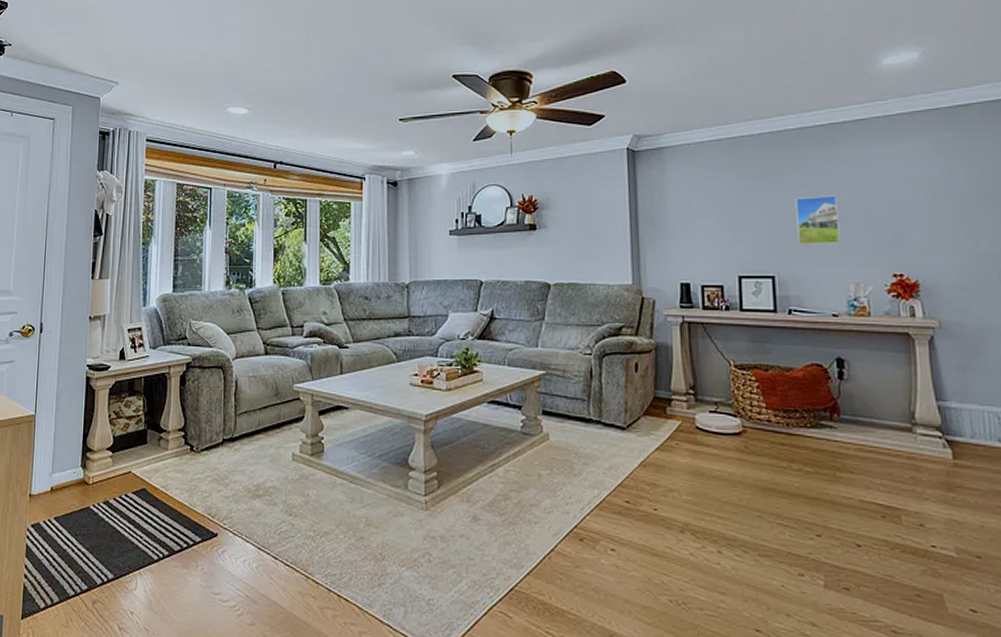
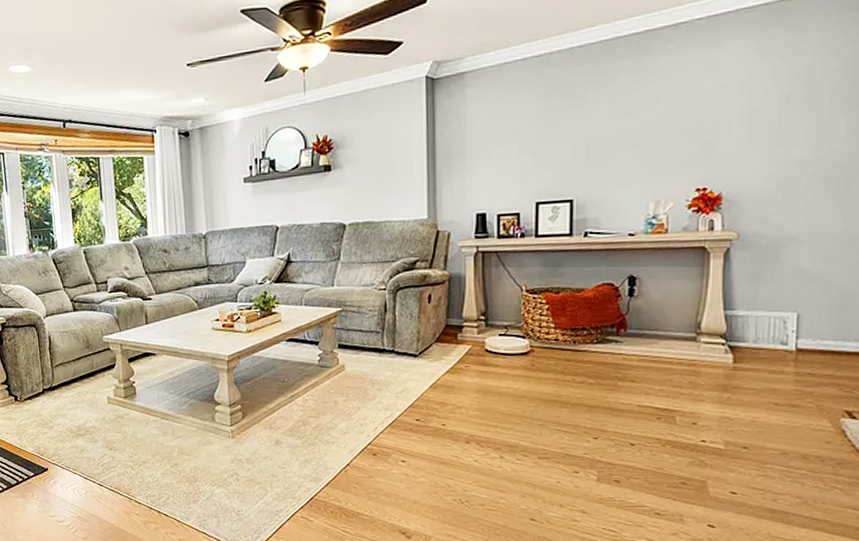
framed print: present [795,195,841,245] -> none [600,110,646,166]

